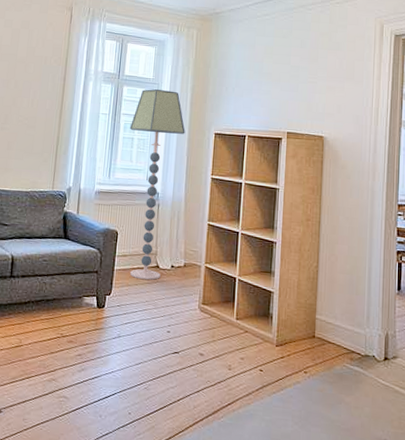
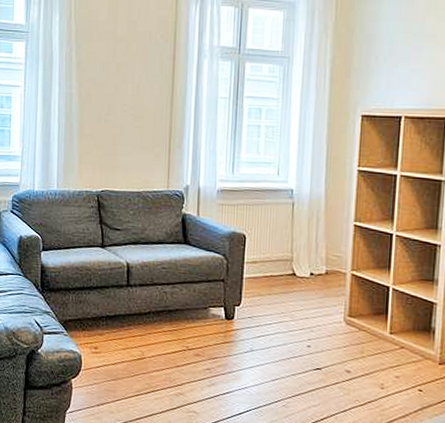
floor lamp: present [129,88,185,280] -> none [255,63,324,290]

